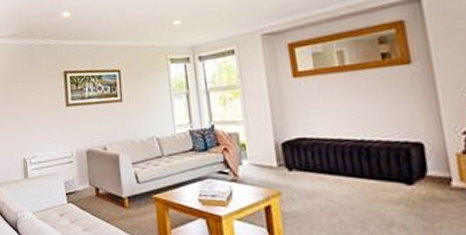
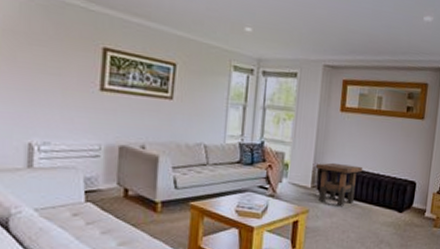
side table: none [277,134,340,184] -> present [315,162,363,206]

